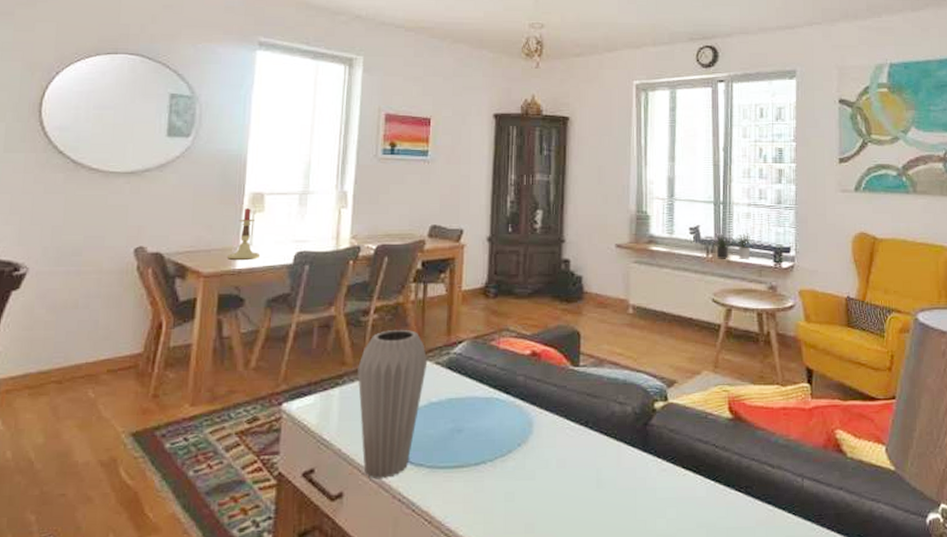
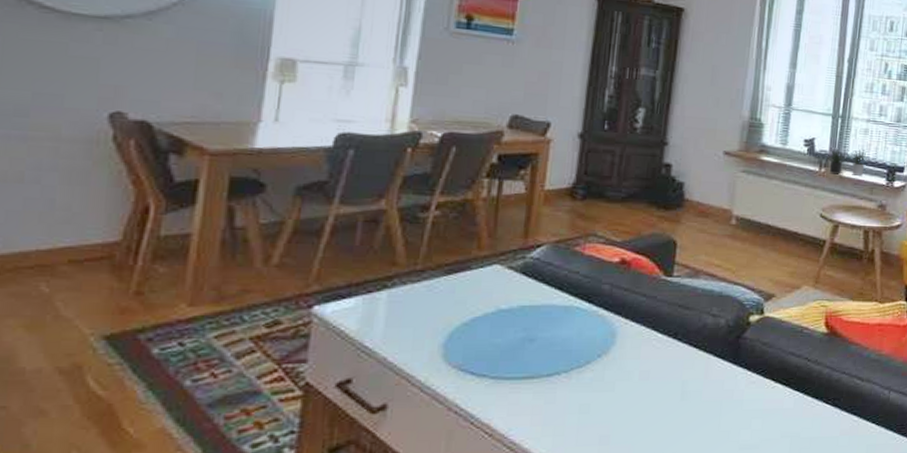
candlestick: present [228,208,259,260] -> none [244,76,288,138]
vase: present [357,329,428,478] -> none [411,228,499,389]

